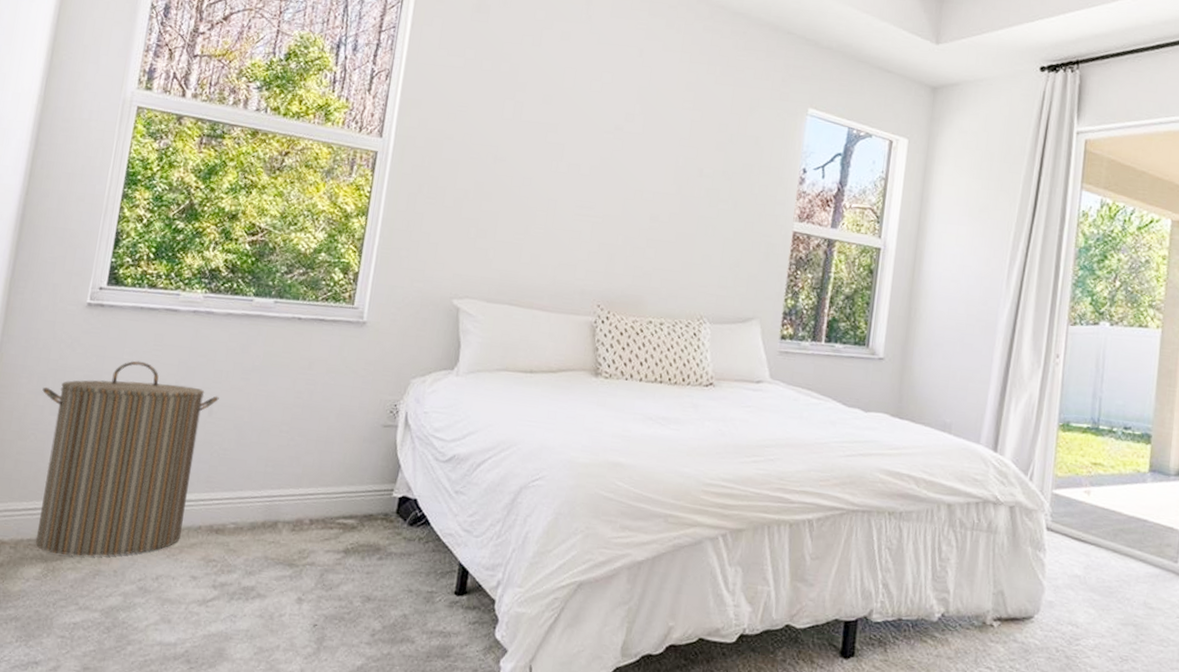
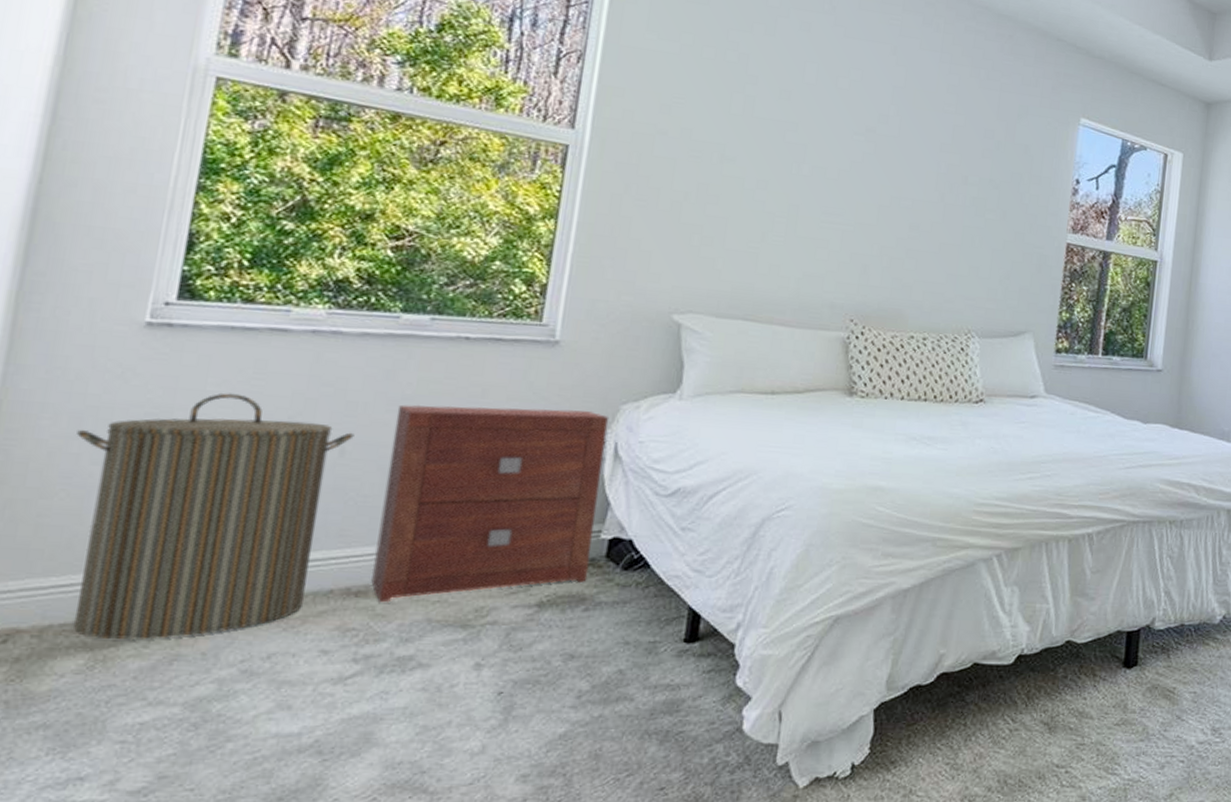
nightstand: none [226,374,402,540] -> present [370,404,610,603]

